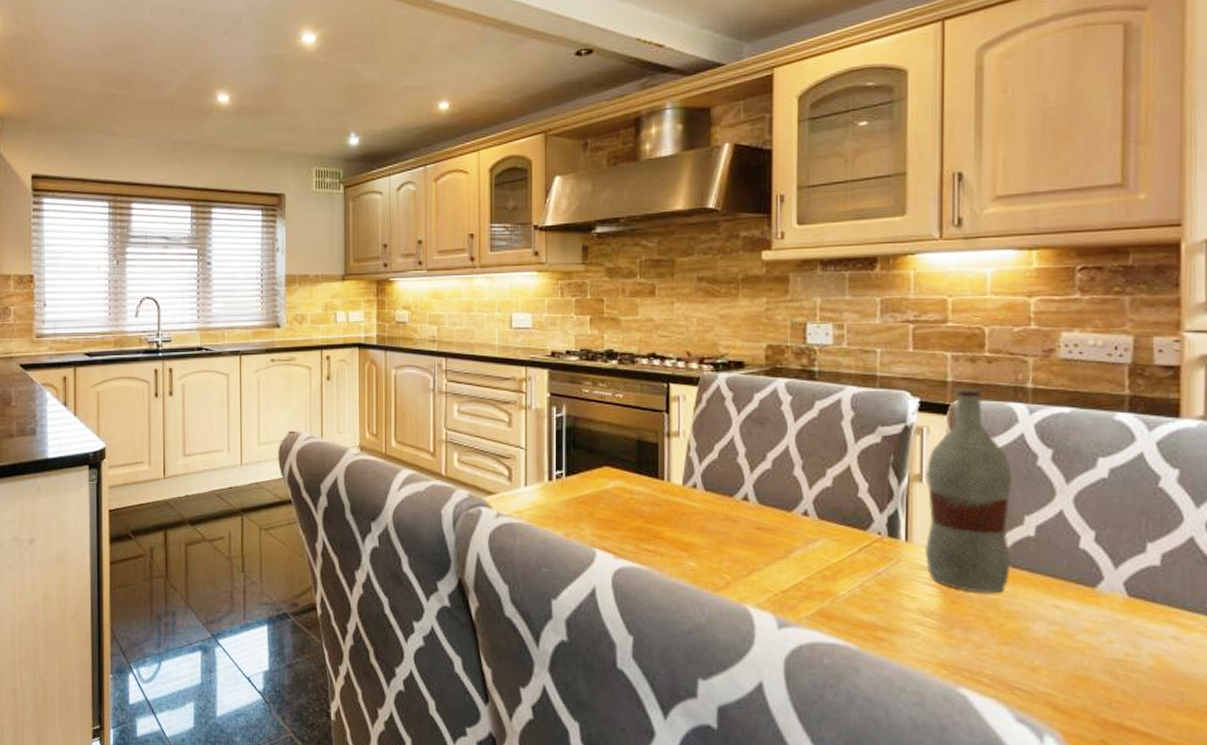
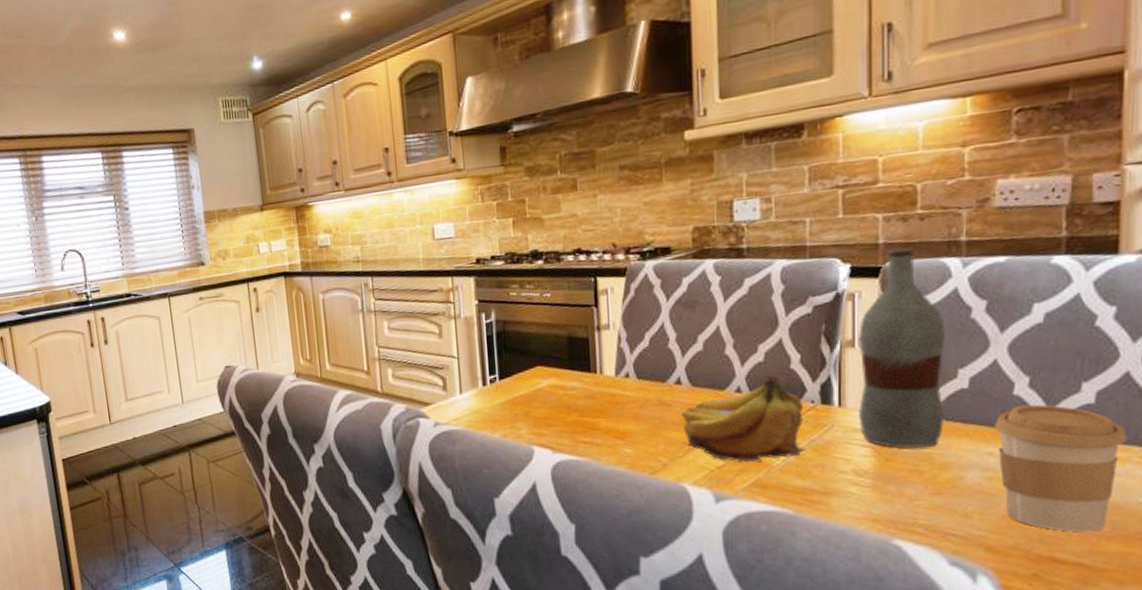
fruit: none [746,500,872,591] -> present [681,374,807,463]
coffee cup: none [1061,560,1193,701] -> present [994,404,1127,532]

